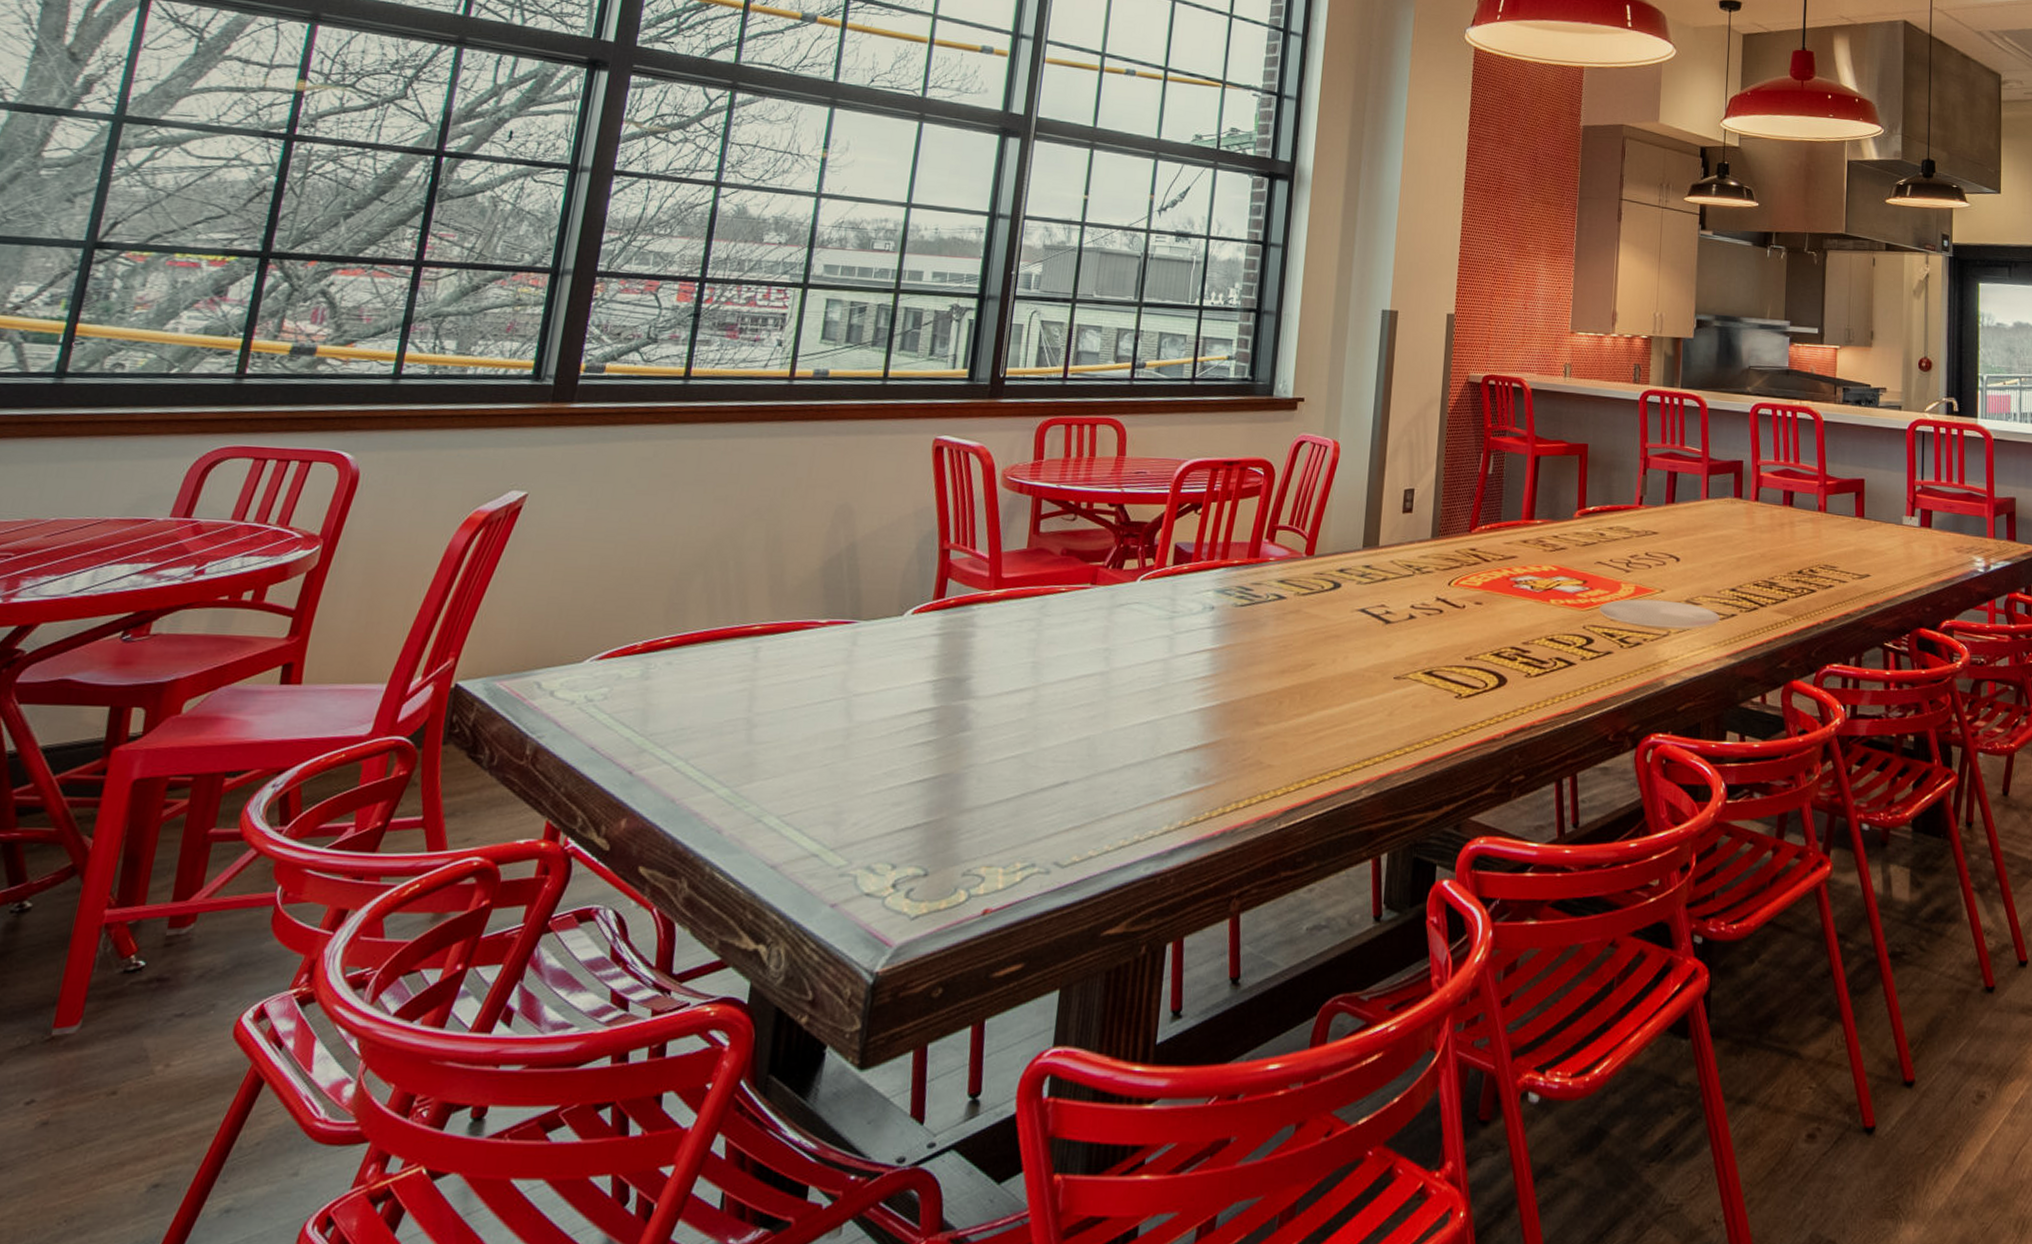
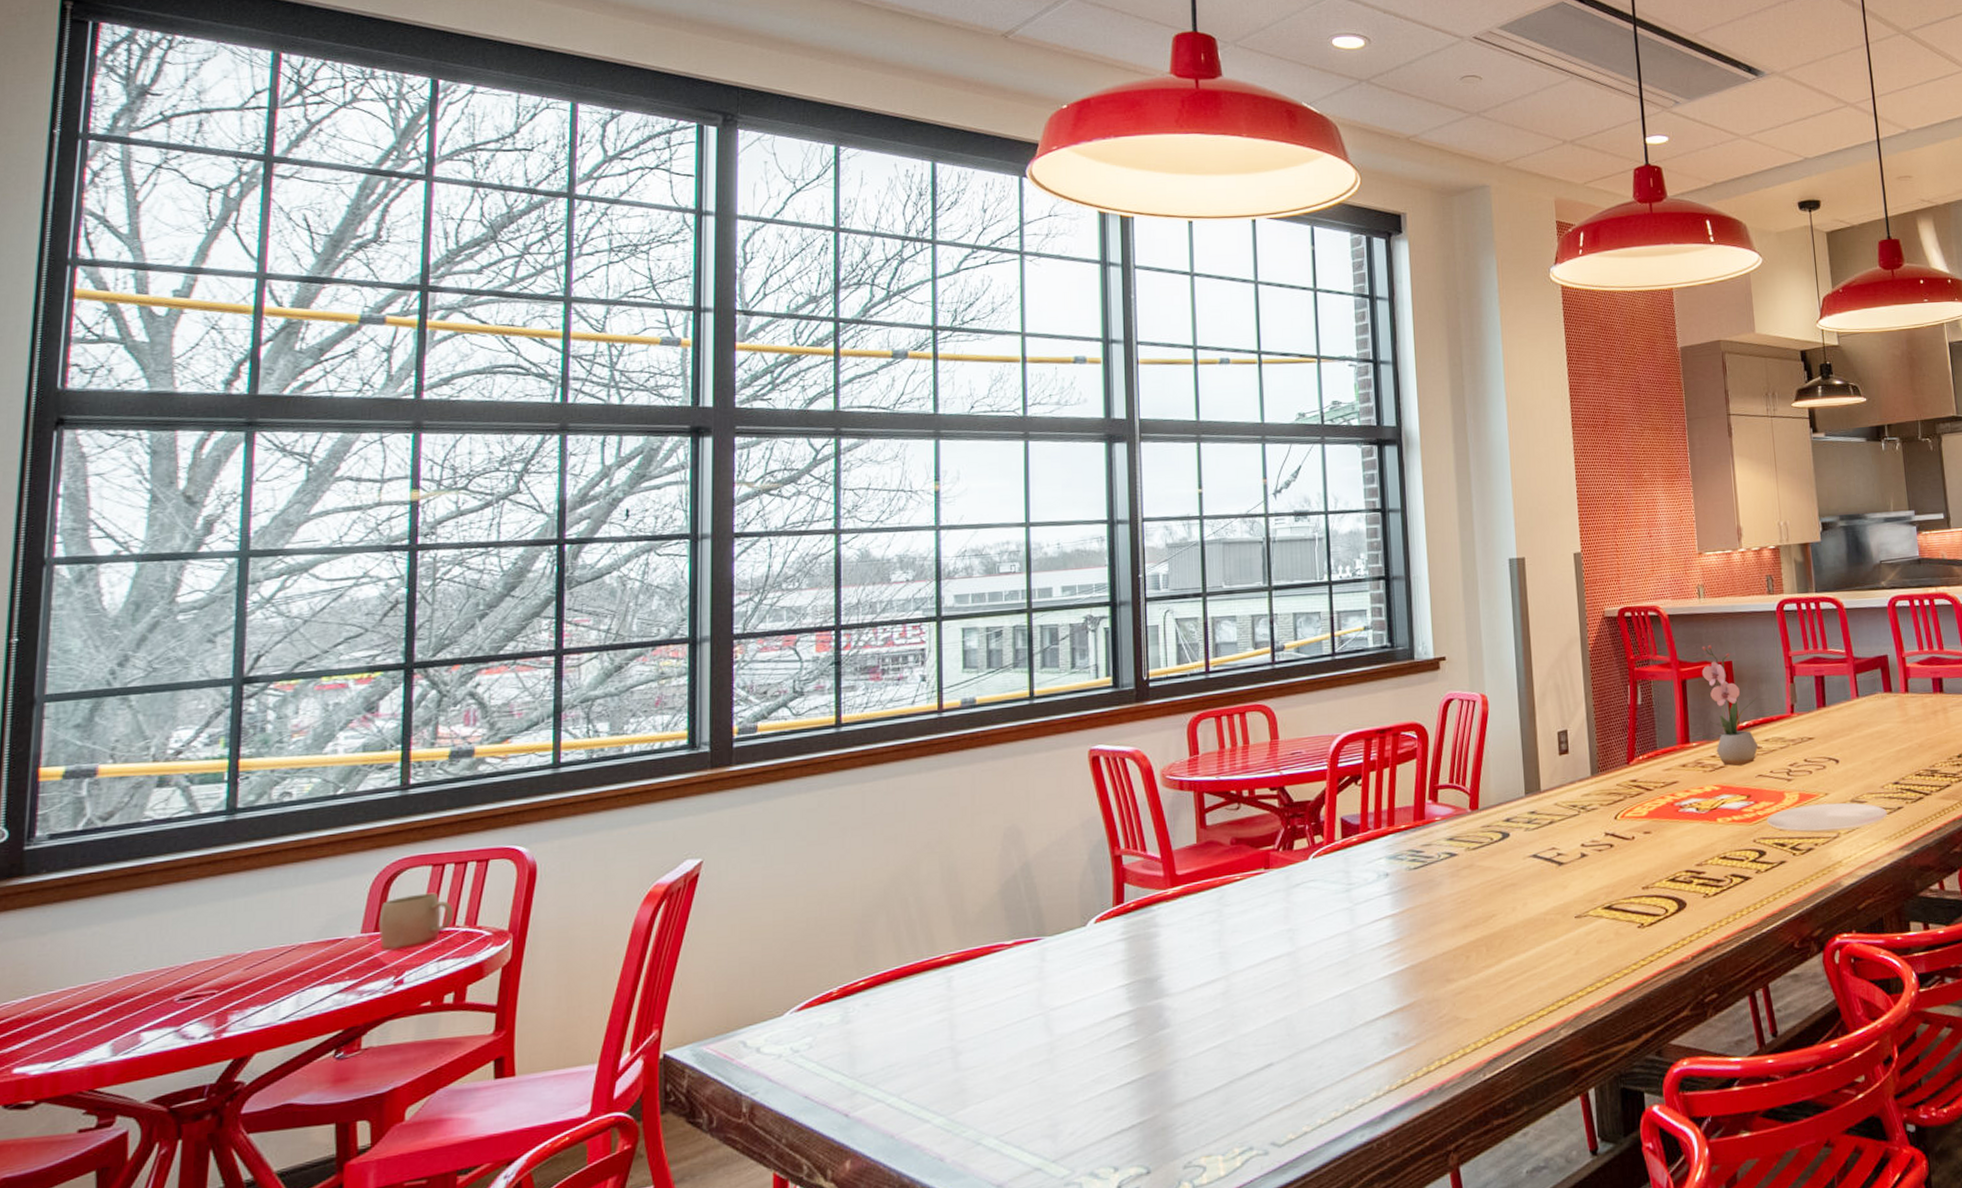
mug: none [187,485,268,540] -> present [378,892,453,952]
flower arrangement: none [1557,425,1608,551] -> present [1702,645,1759,767]

